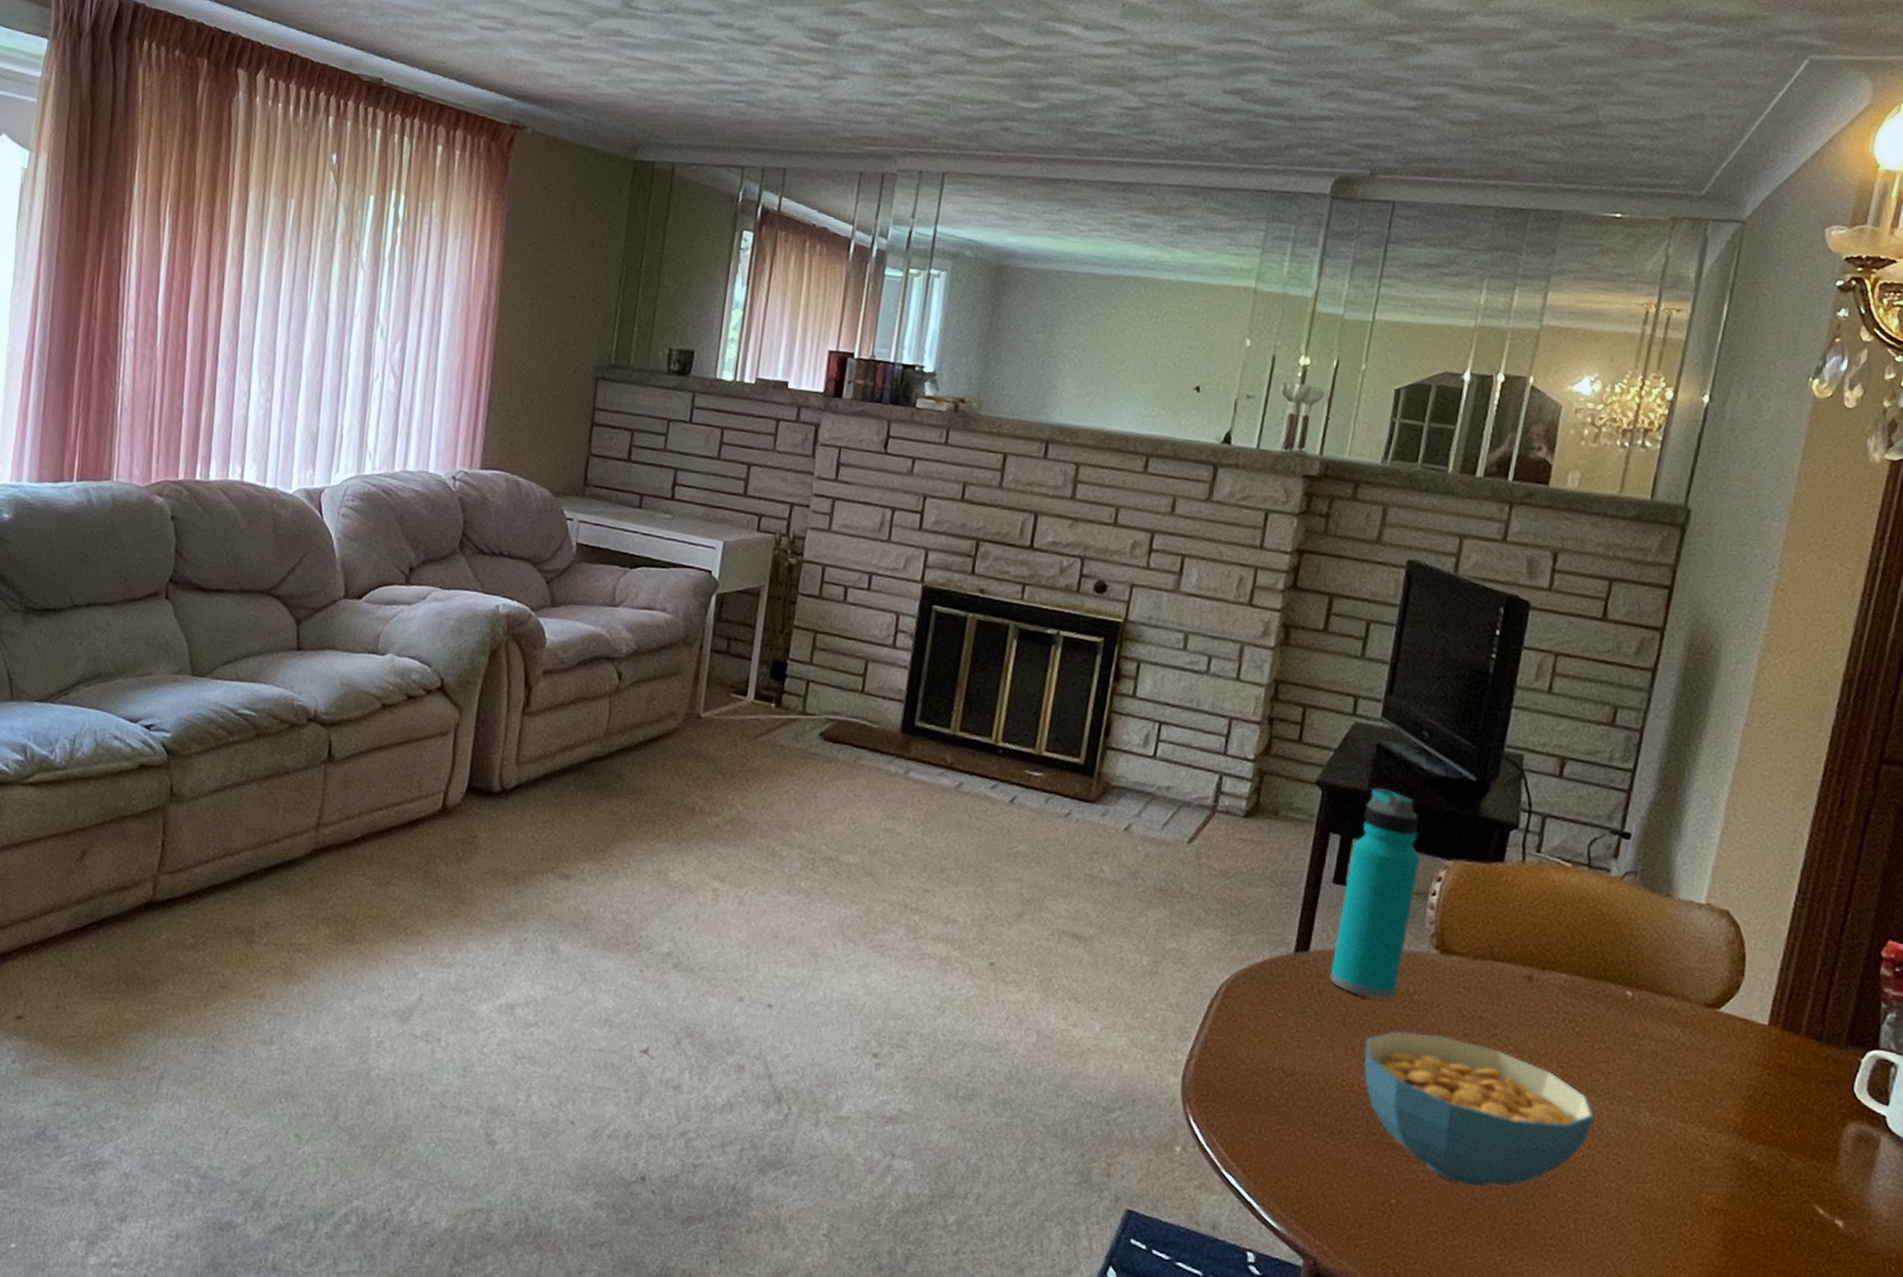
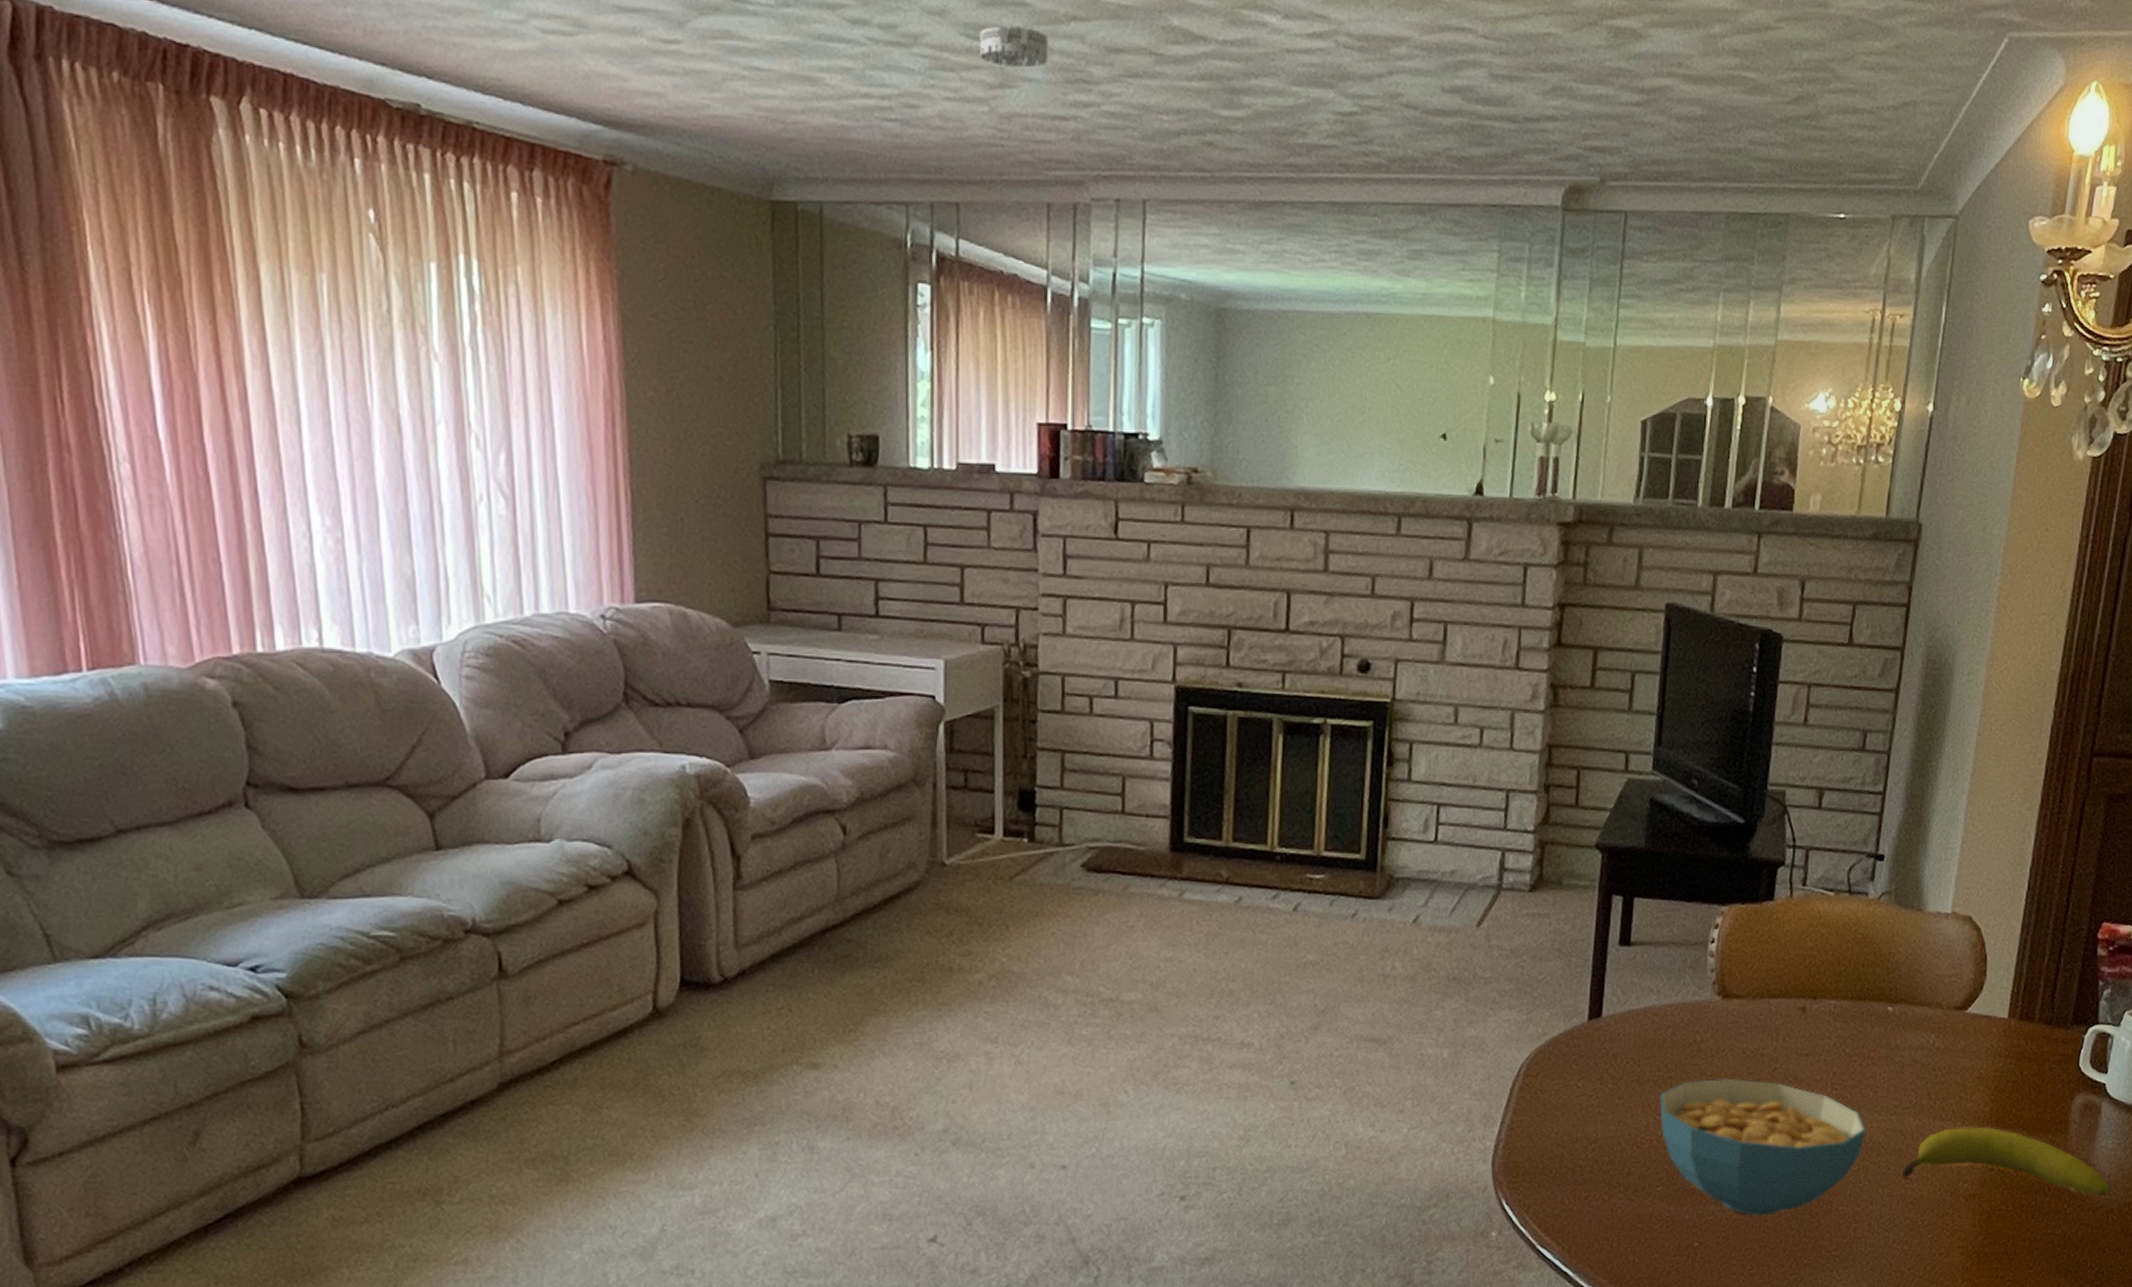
smoke detector: none [818,30,878,64] -> present [980,25,1049,68]
water bottle: present [1330,787,1420,999] -> none [1623,842,1698,1053]
fruit: none [1634,1132,1890,1243] -> present [1902,1127,2111,1197]

